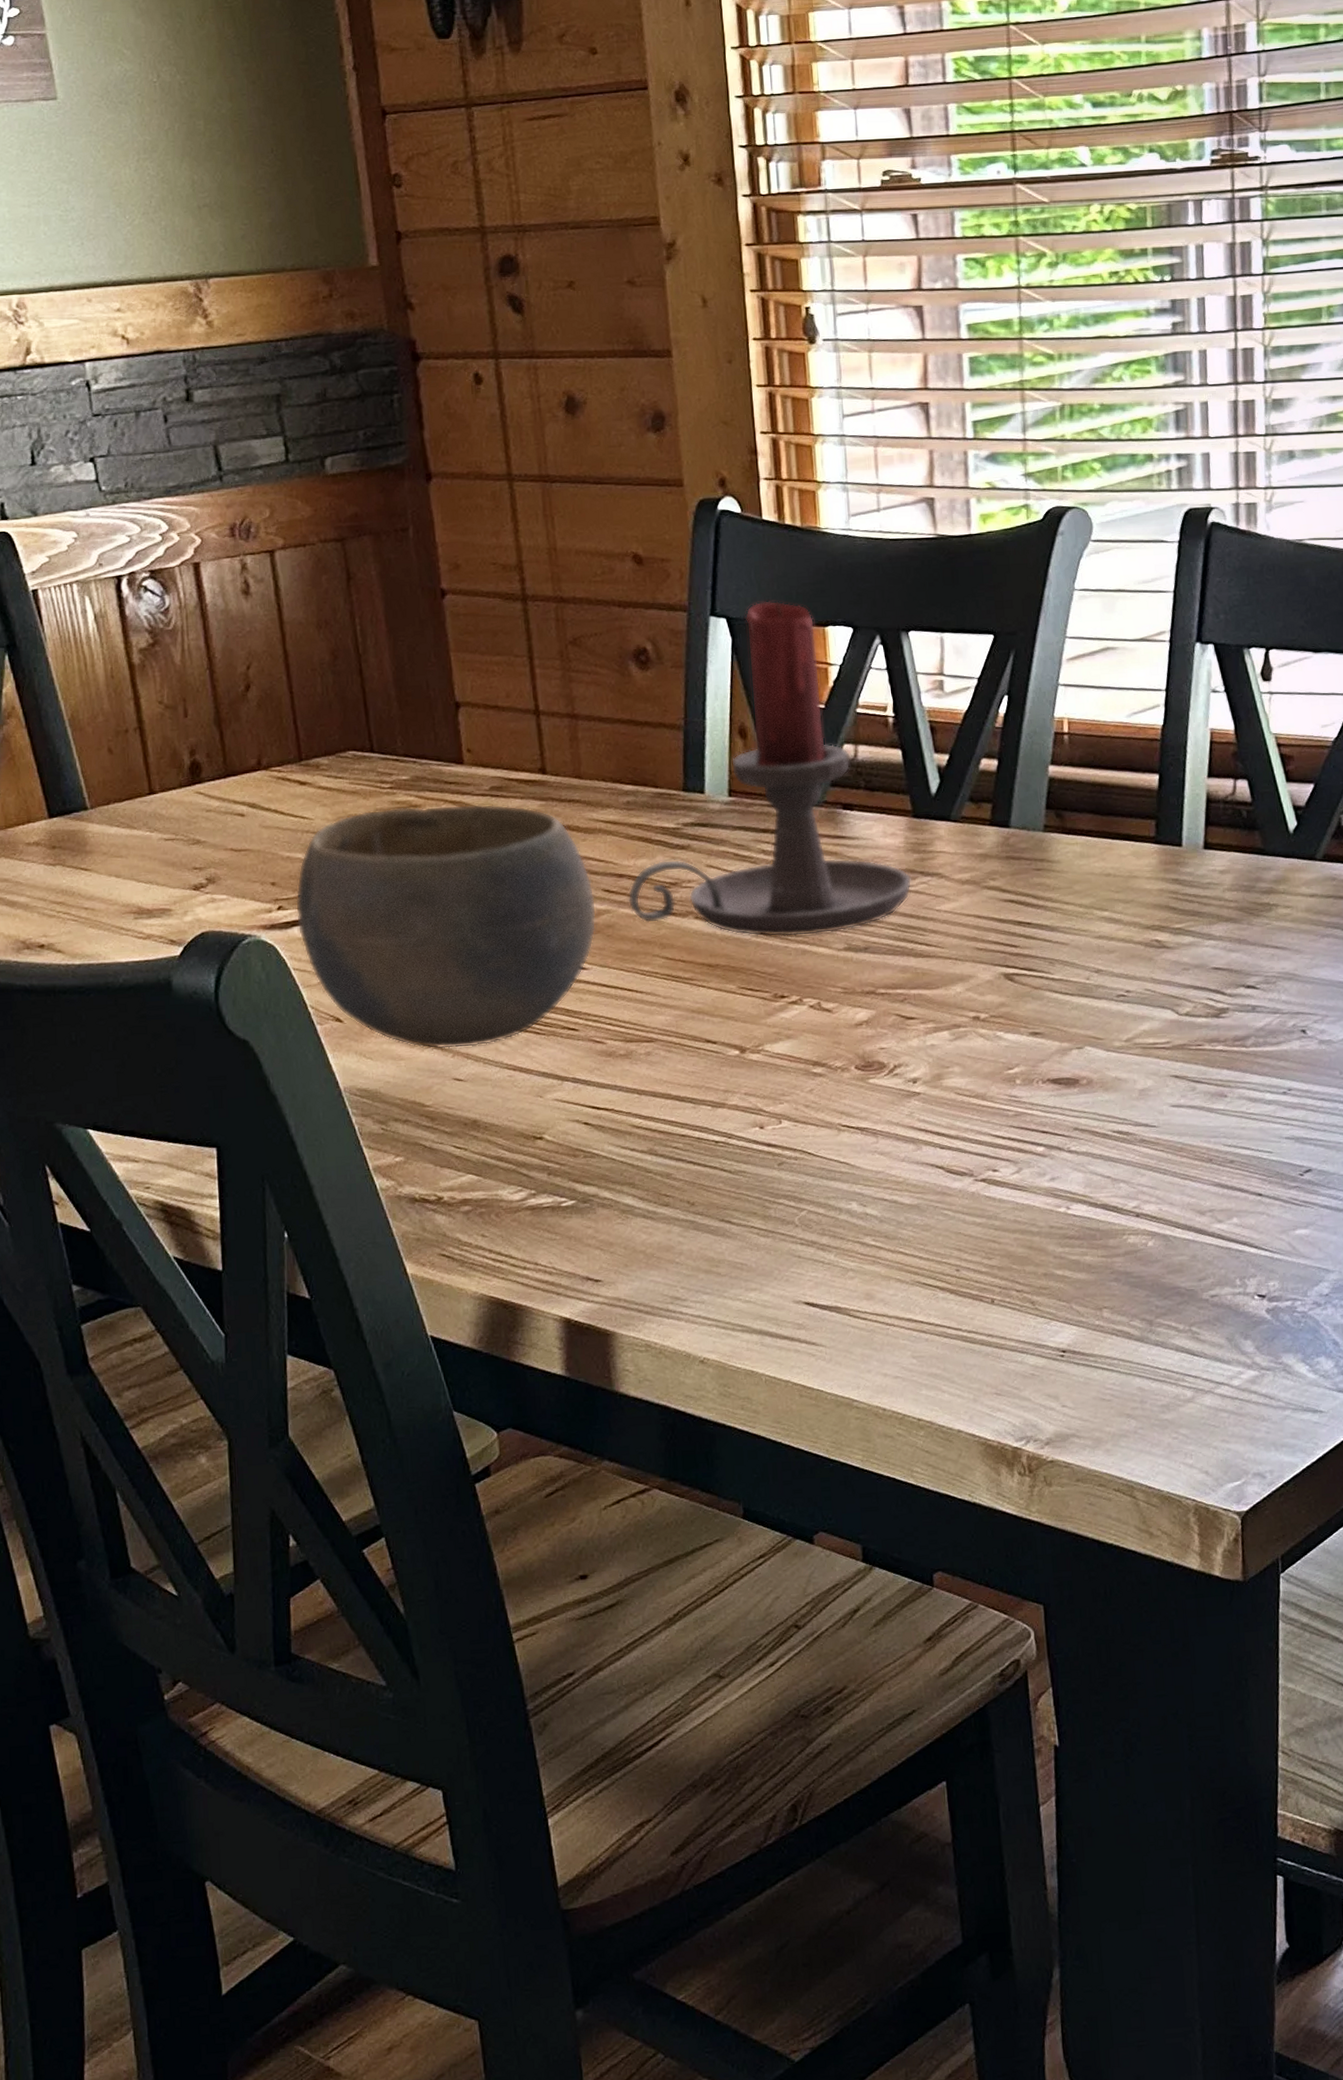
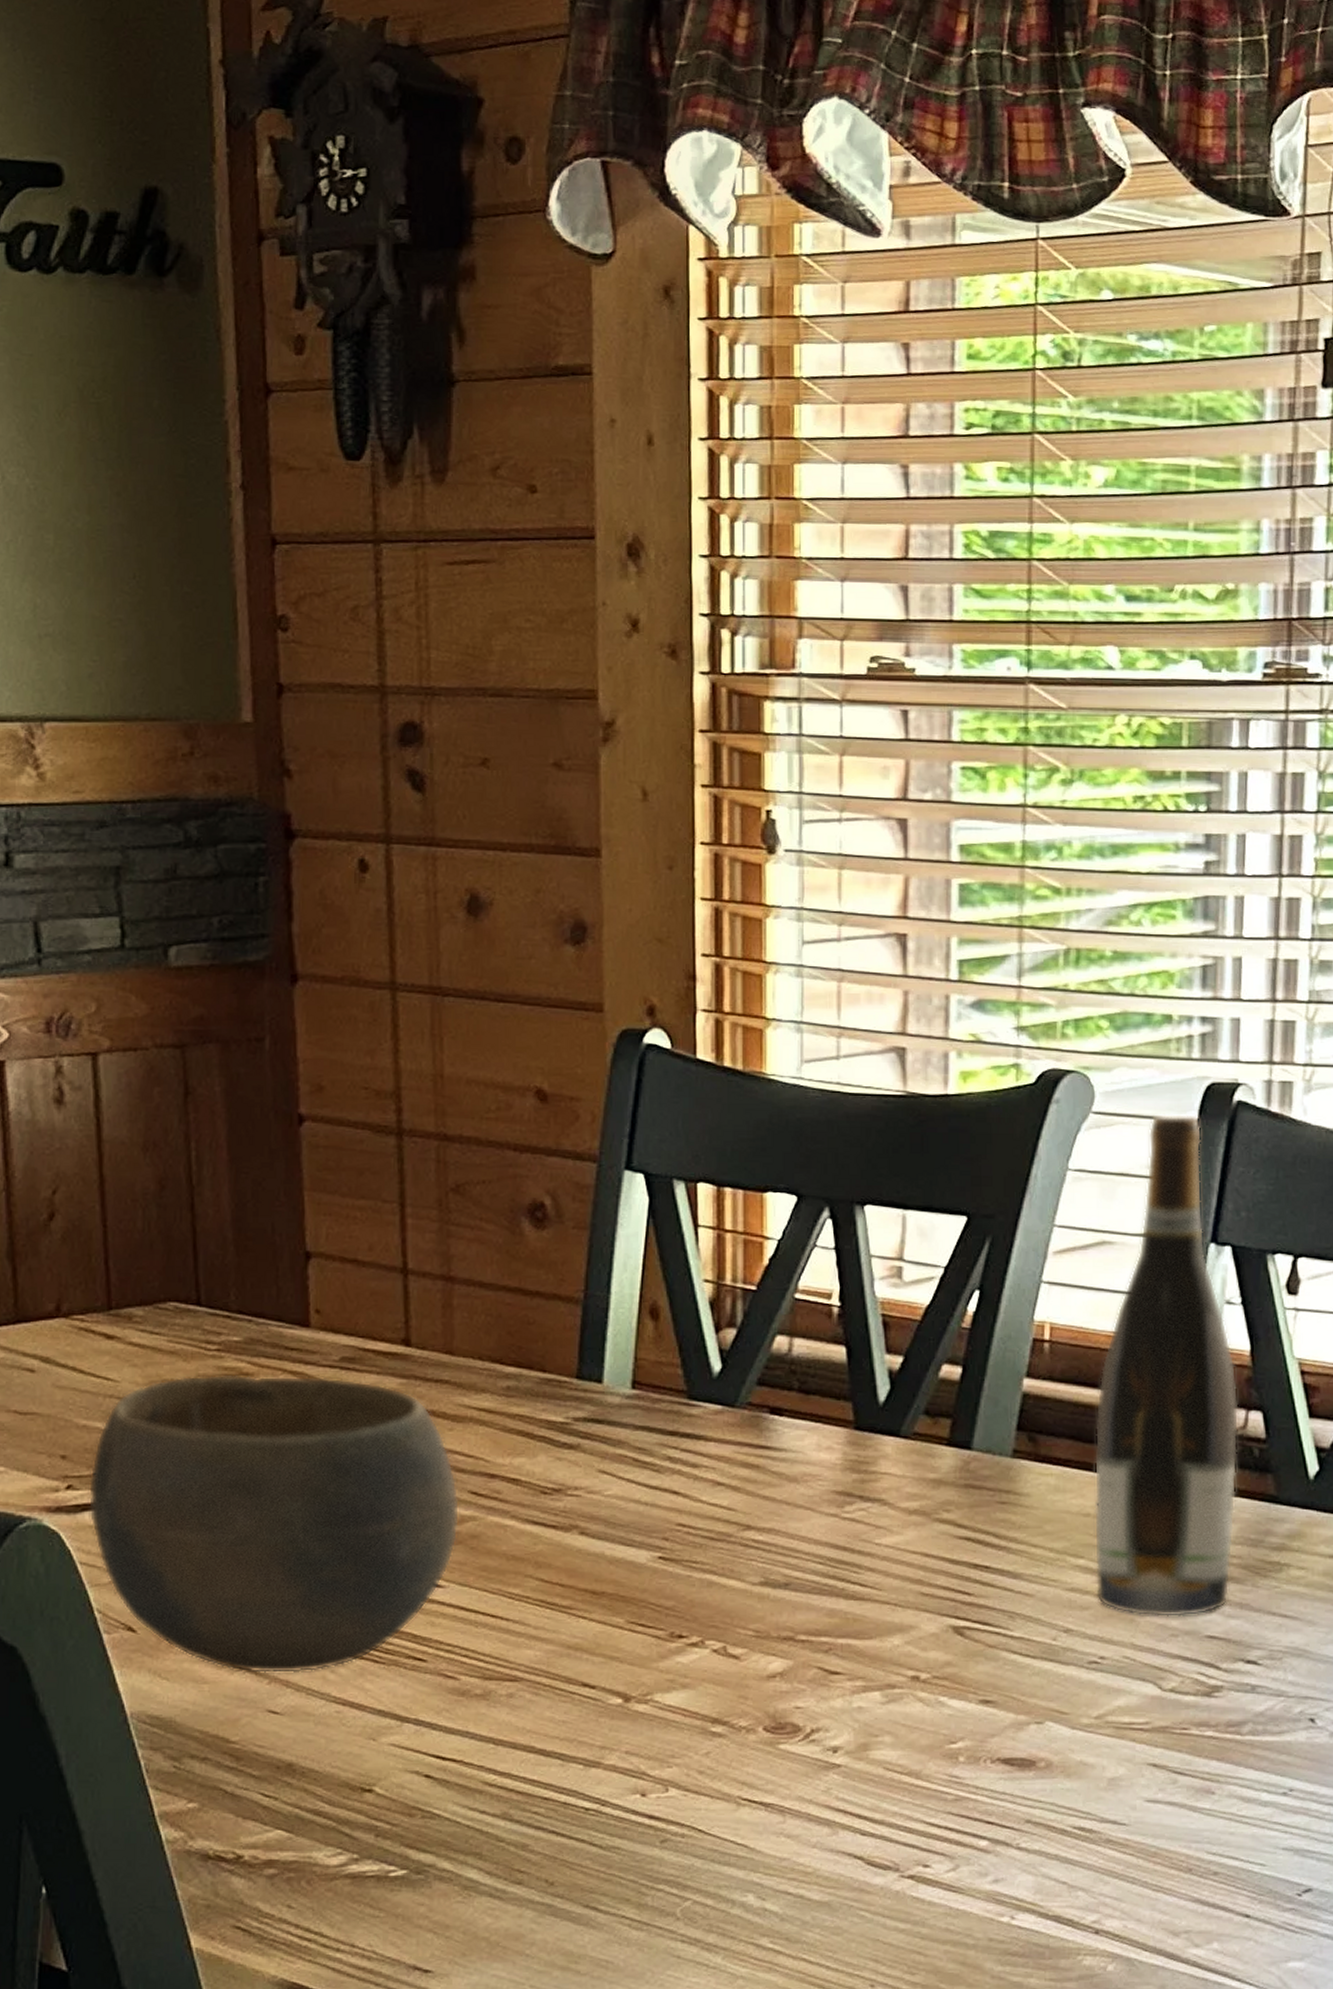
candle holder: present [627,600,912,937] -> none [499,1156,849,1565]
wine bottle: none [1109,535,1231,955] -> present [1093,1112,1239,1618]

